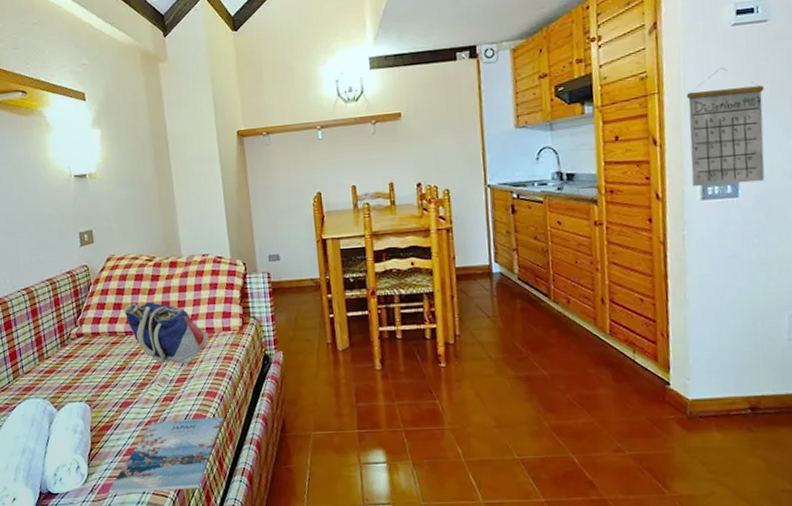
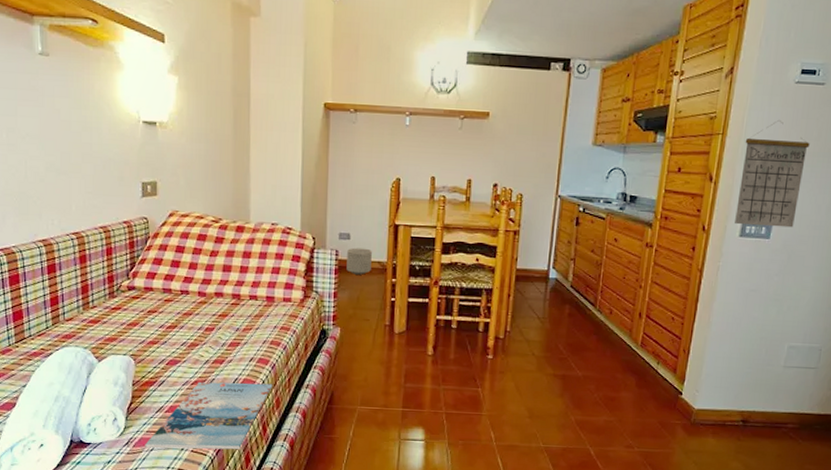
tote bag: present [124,302,209,364] -> none [182,262,268,329]
planter: none [279,267,305,295] -> present [346,247,372,275]

